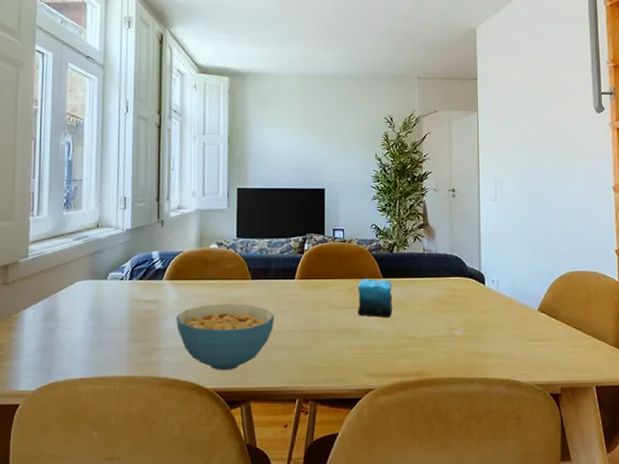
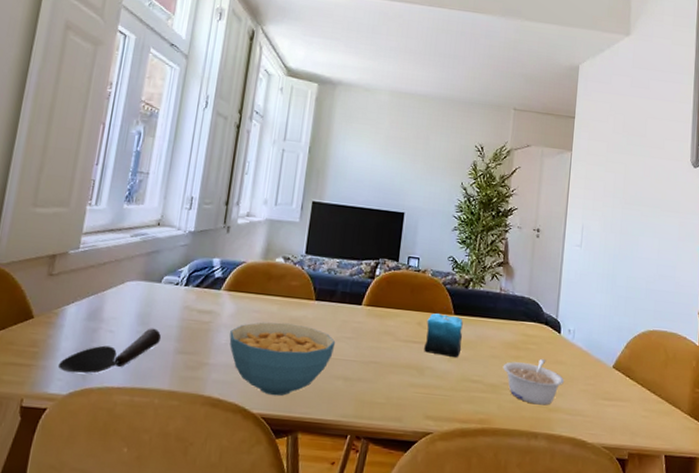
spoon: none [24,322,114,370] -> present [57,328,162,374]
legume: none [433,309,493,353] -> present [502,358,564,405]

